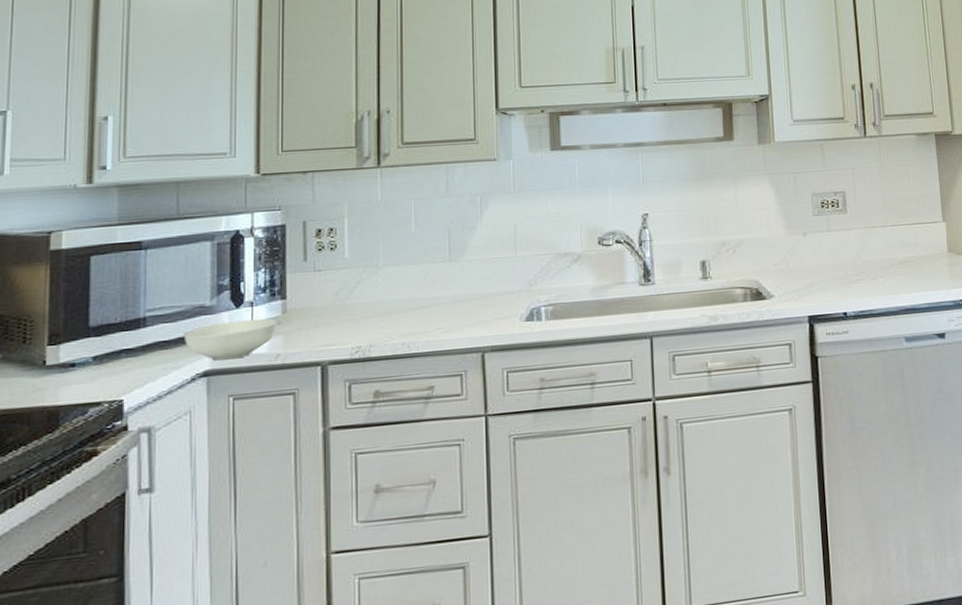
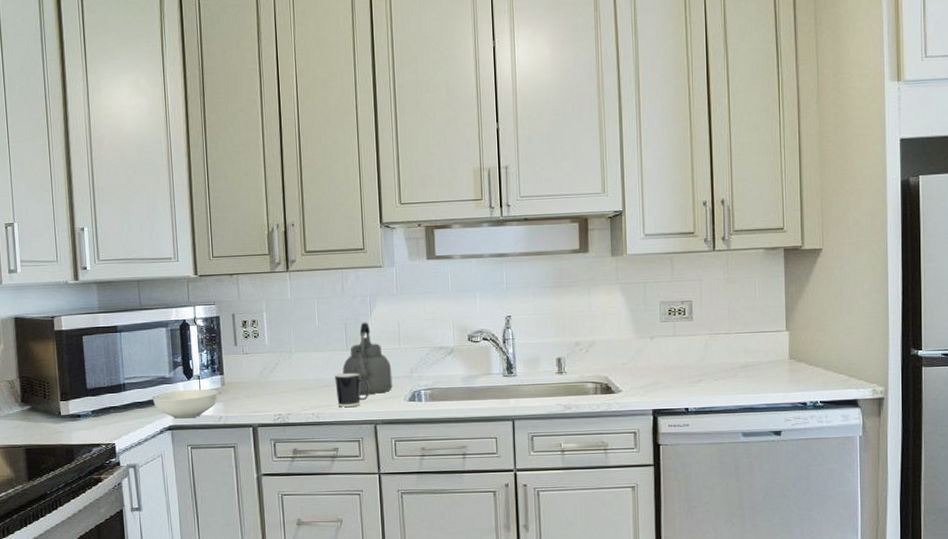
mug: none [433,289,477,334] -> present [335,373,370,408]
kettle: none [443,226,506,316] -> present [342,322,393,394]

